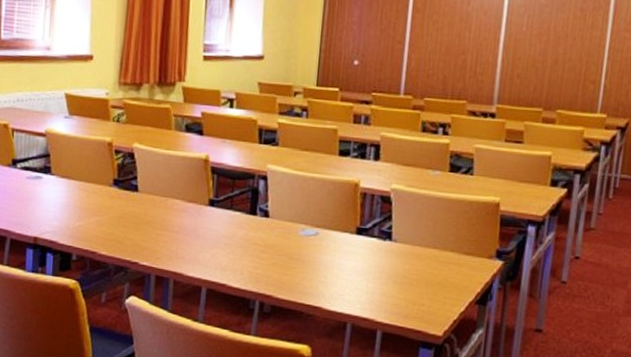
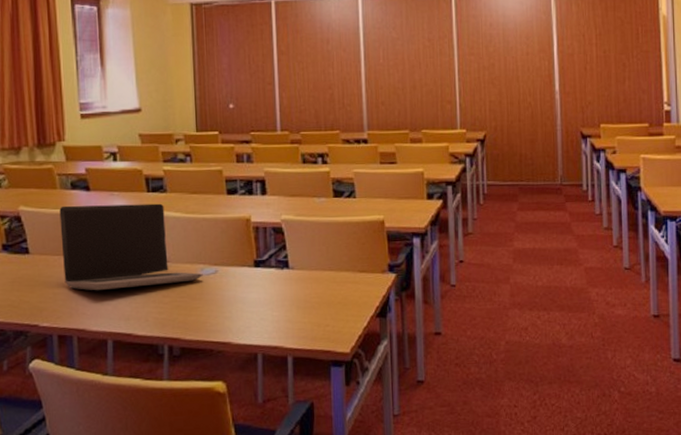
laptop computer: none [168,147,303,240] -> present [59,203,203,291]

